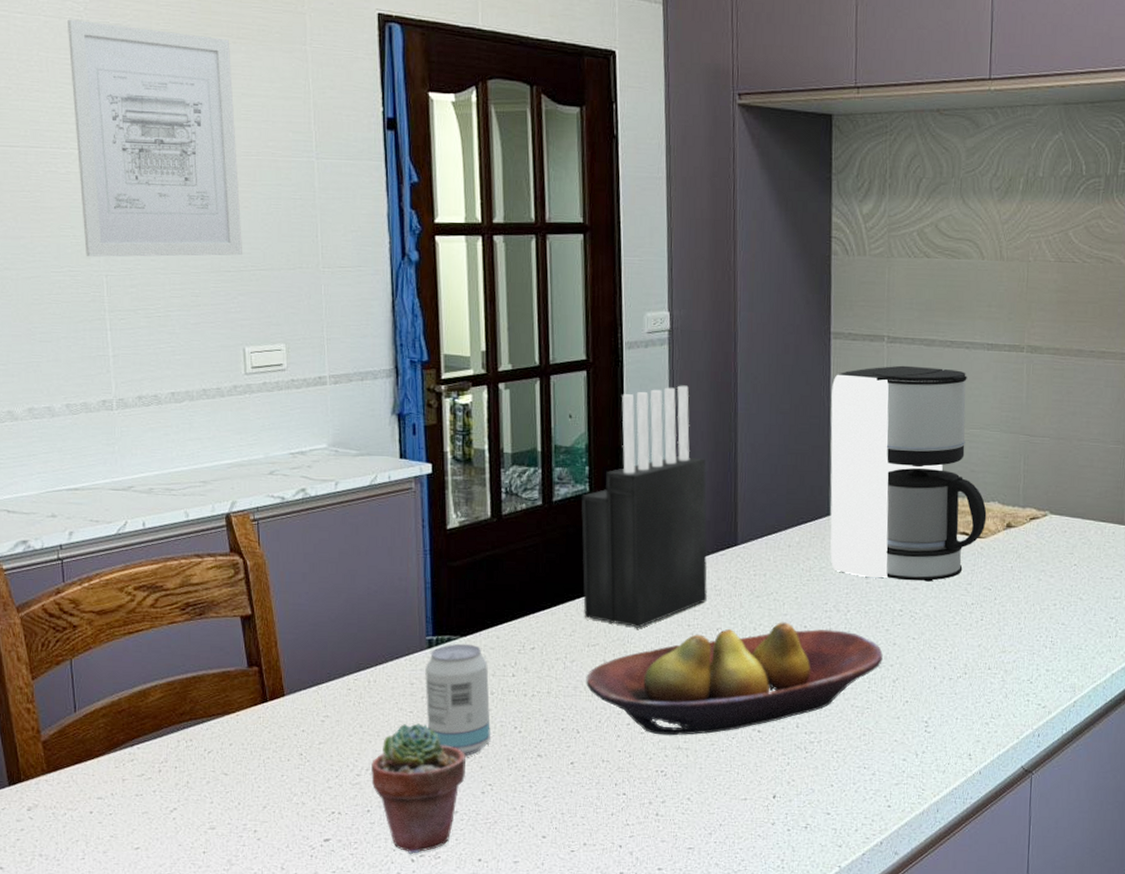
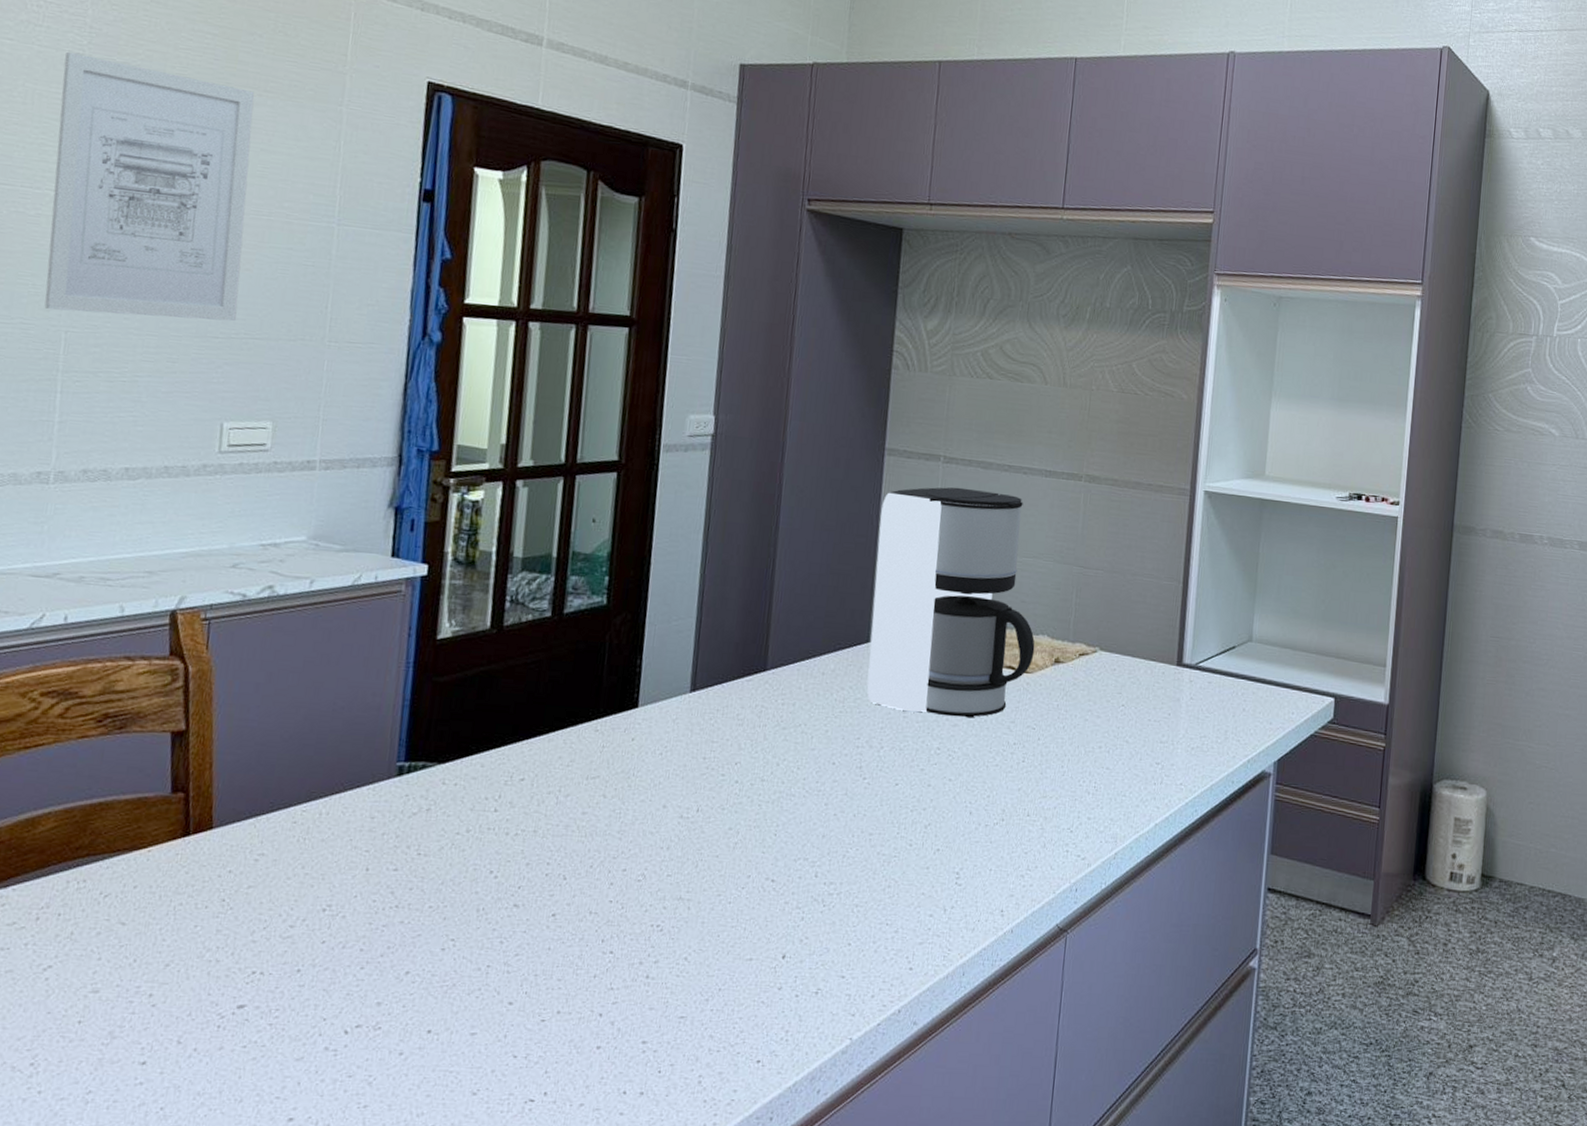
potted succulent: present [370,722,466,854] -> none [307,863,427,1024]
beverage can: present [425,643,491,757] -> none [385,771,467,906]
knife block: present [580,385,708,628] -> none [585,494,740,760]
fruit bowl: present [586,622,883,736] -> none [579,757,916,885]

